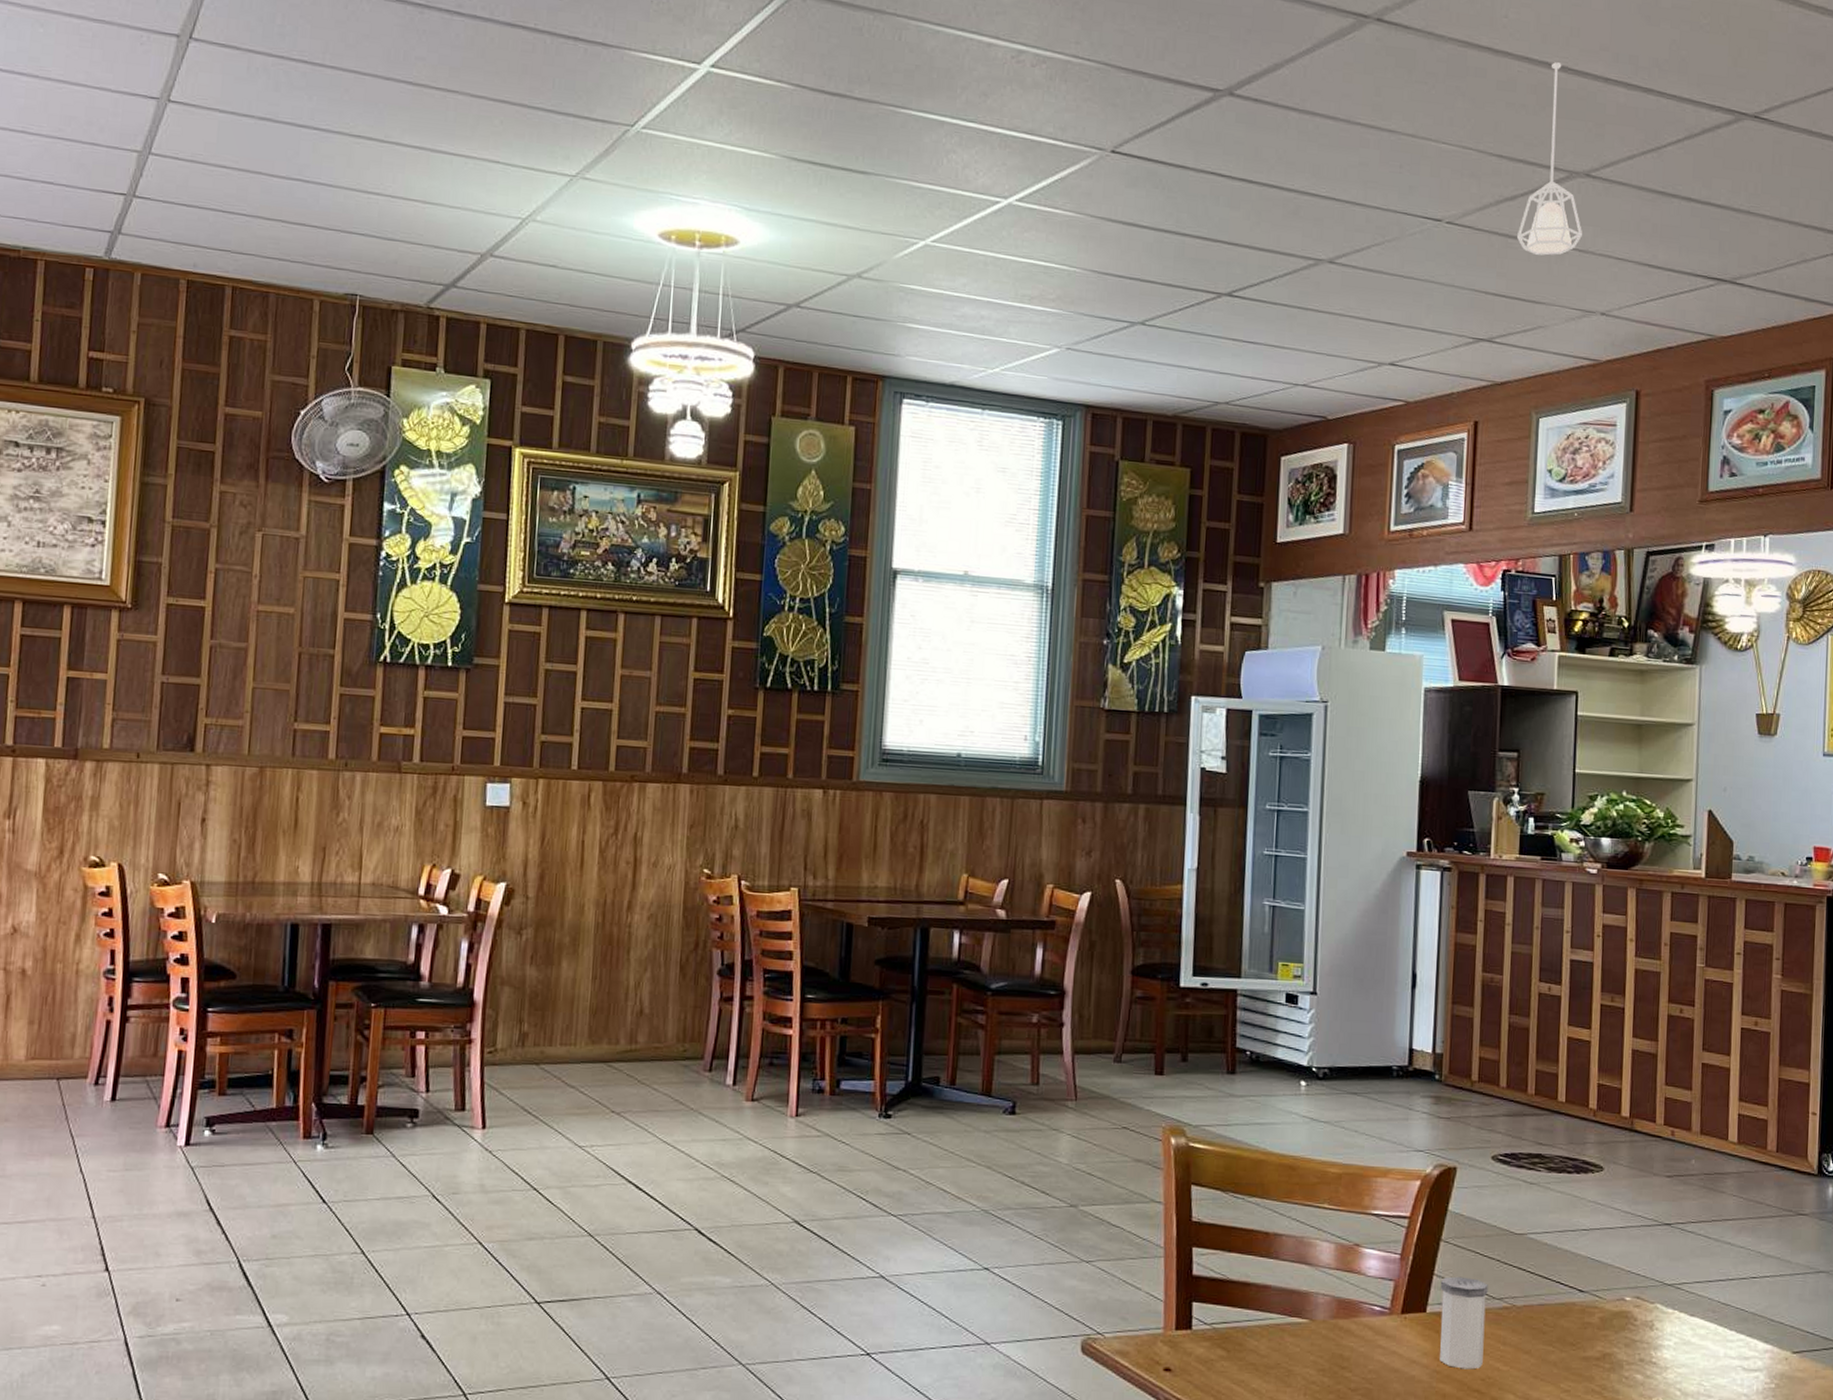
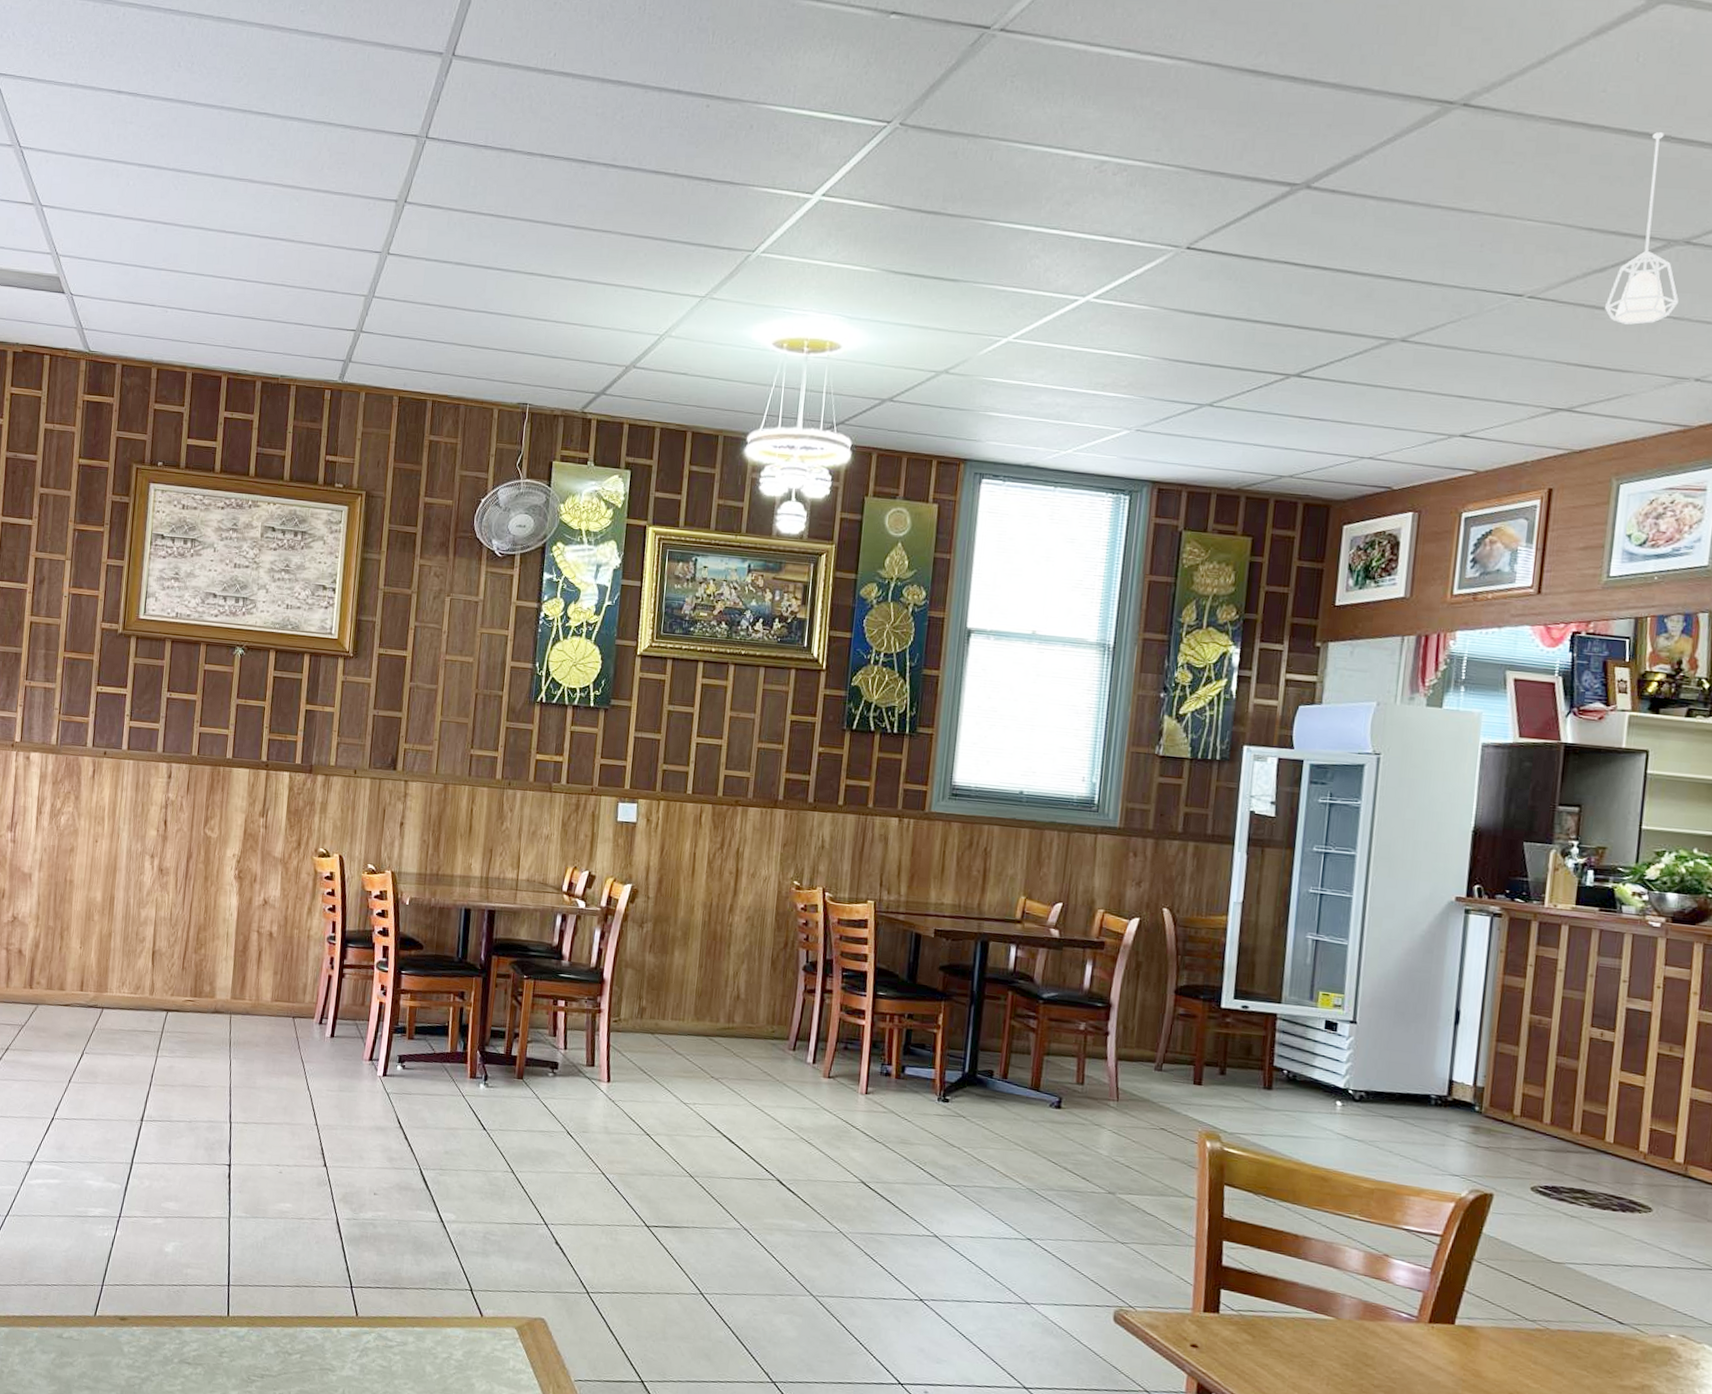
salt shaker: present [1440,1276,1488,1370] -> none [1466,1294,1521,1383]

